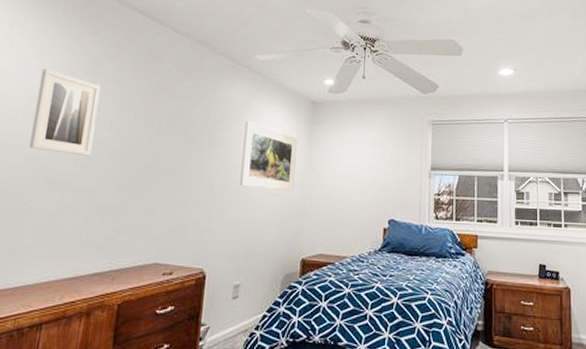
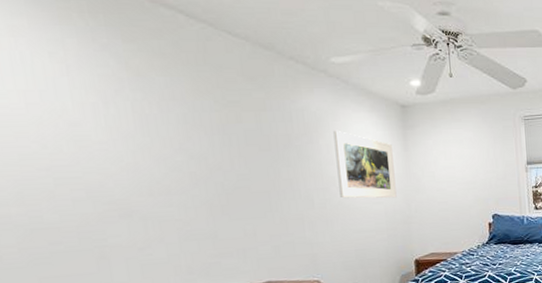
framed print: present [29,69,101,156] -> none [75,88,167,184]

